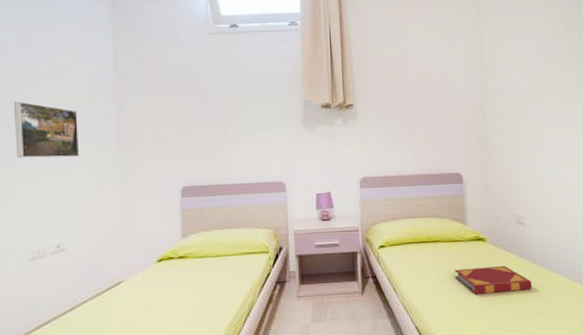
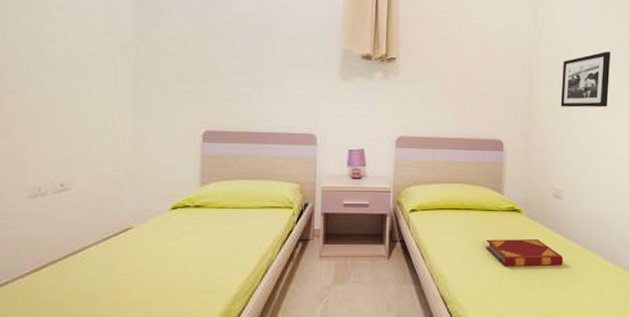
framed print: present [14,101,80,159] -> none [19,21,92,89]
picture frame: none [512,81,560,137] -> present [560,51,610,108]

